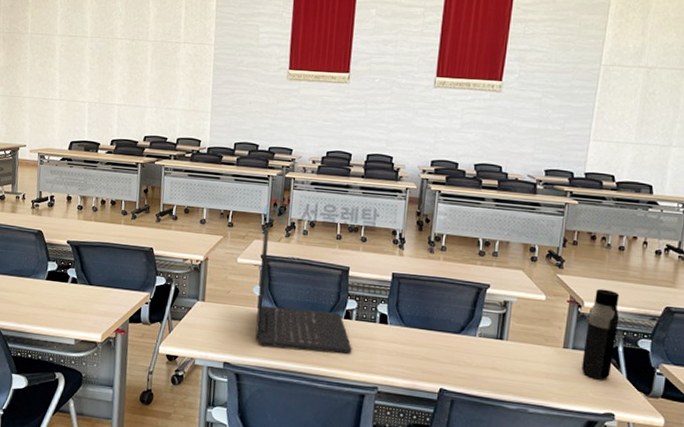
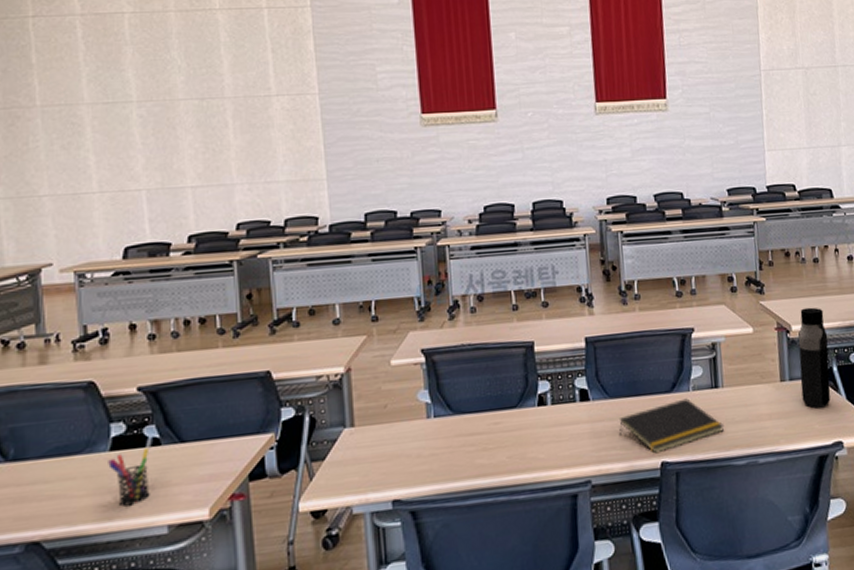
pen holder: none [44,283,69,320] -> present [108,447,150,507]
laptop: present [255,229,352,355] -> none [420,315,553,468]
notepad: none [408,341,503,381] -> present [619,398,725,454]

